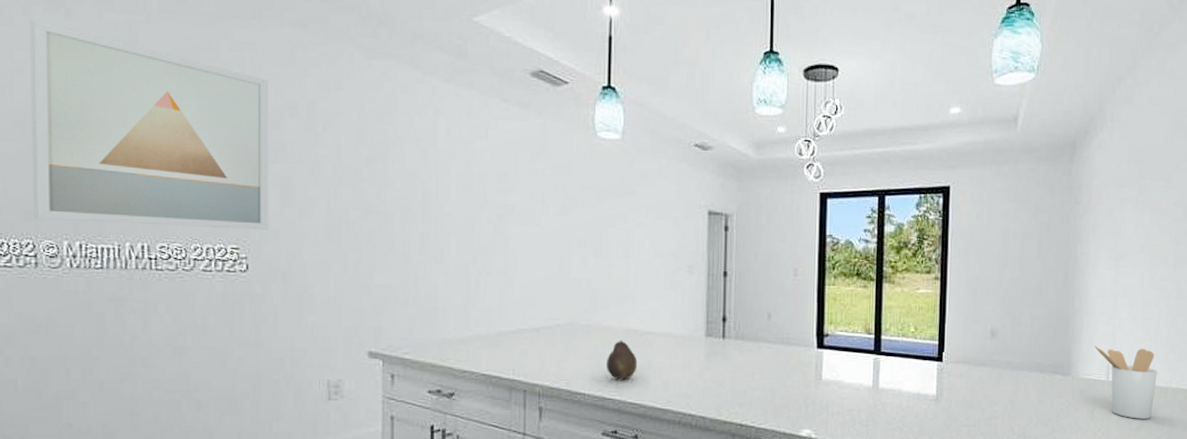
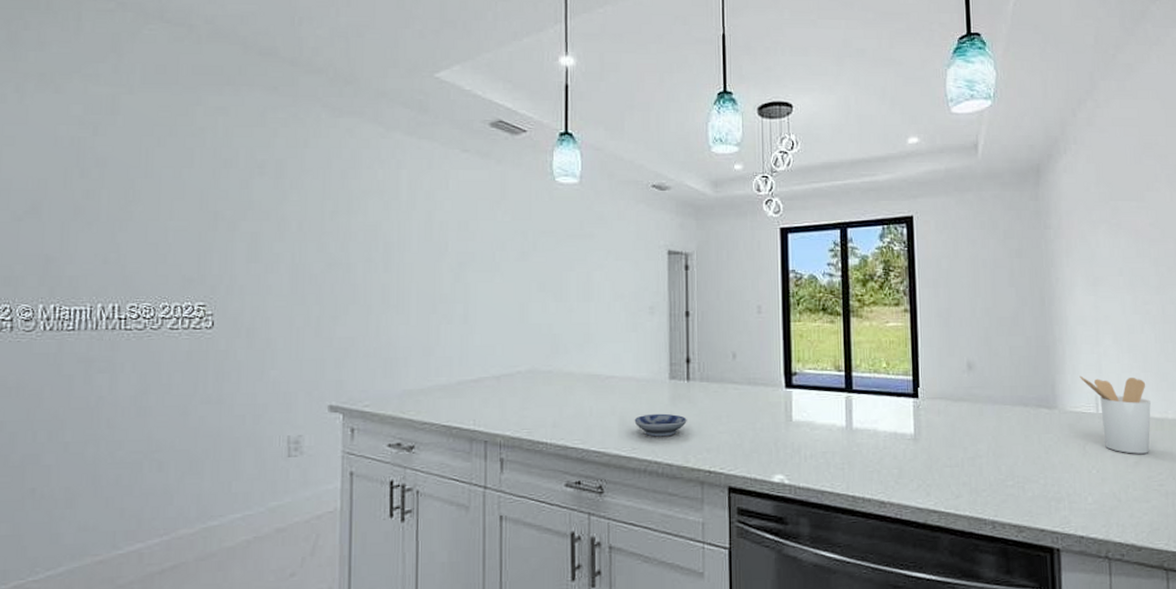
wall art: present [30,20,269,230] -> none [12,96,240,287]
fruit: present [607,340,638,380] -> none [569,385,600,427]
bowl: none [670,369,721,391] -> present [634,413,687,437]

